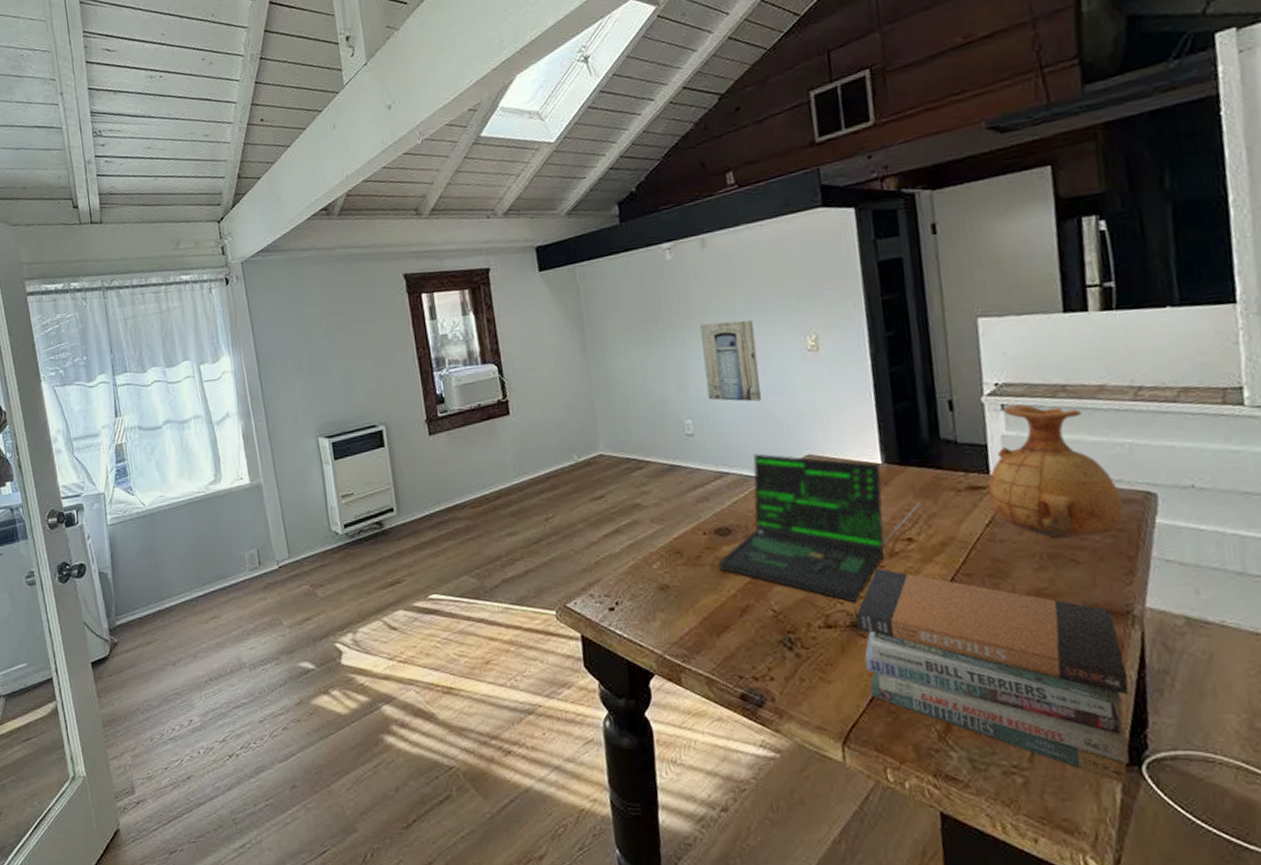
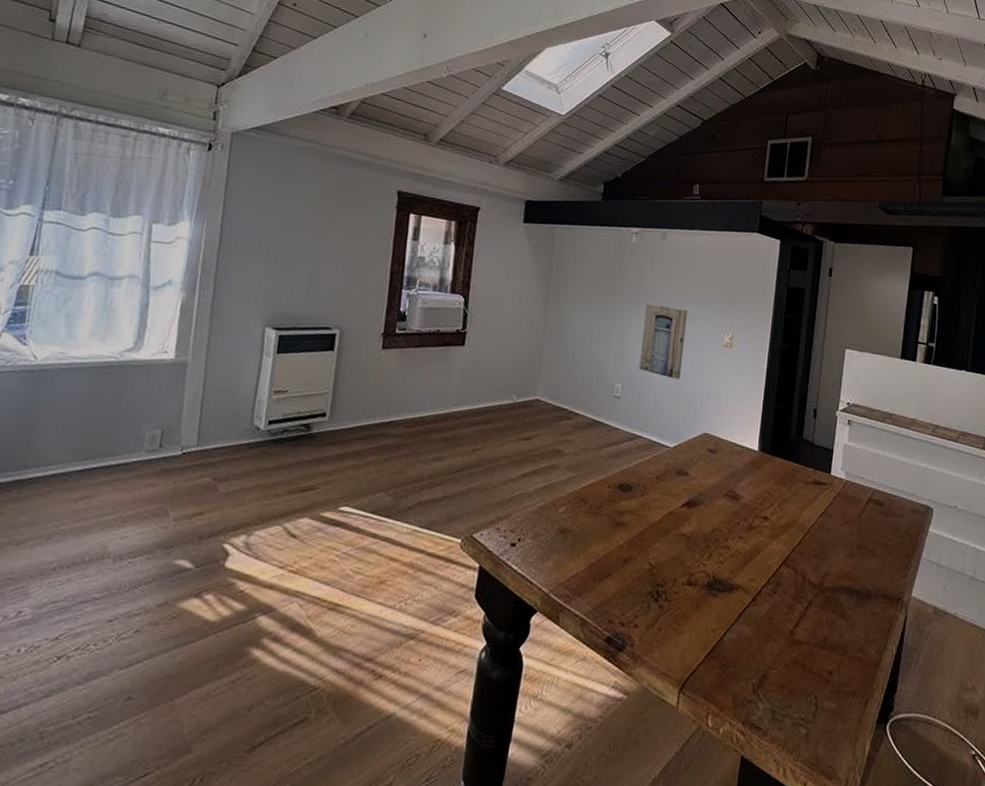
laptop: present [718,453,922,602] -> none [614,424,779,565]
book stack: present [856,568,1130,783] -> none [710,538,891,738]
vase: present [988,404,1123,539] -> none [826,422,911,535]

